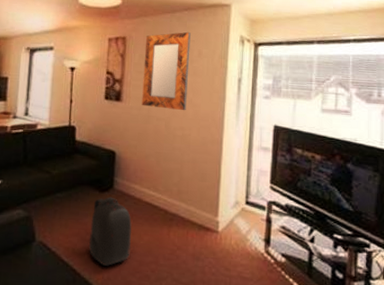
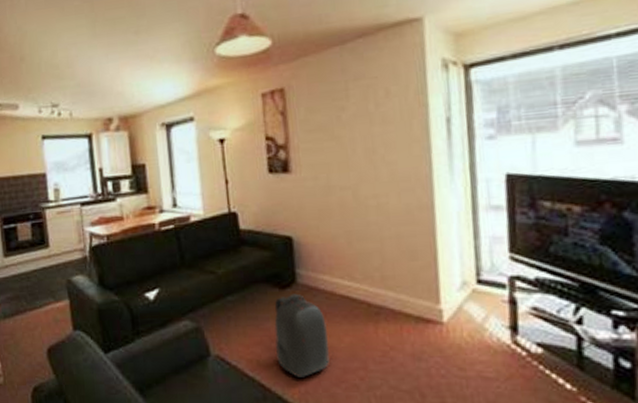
home mirror: present [142,31,191,111] -> none [310,65,378,175]

